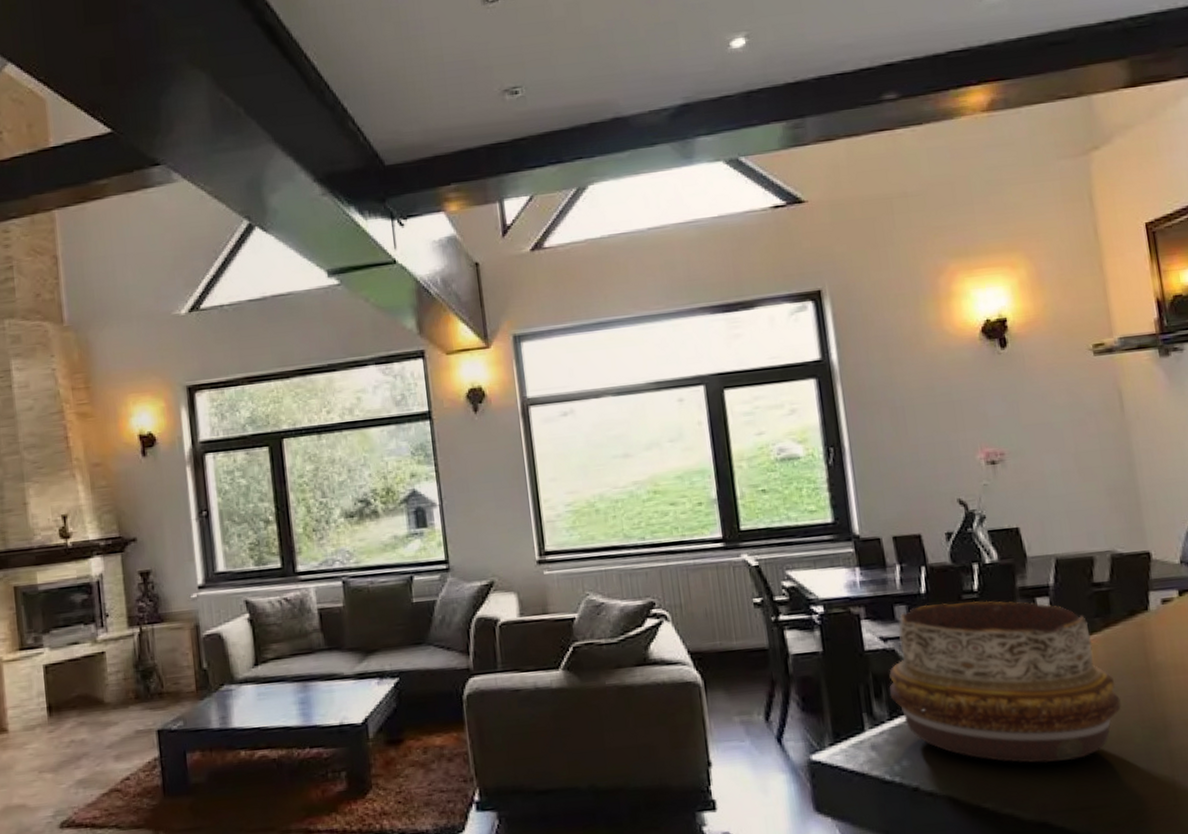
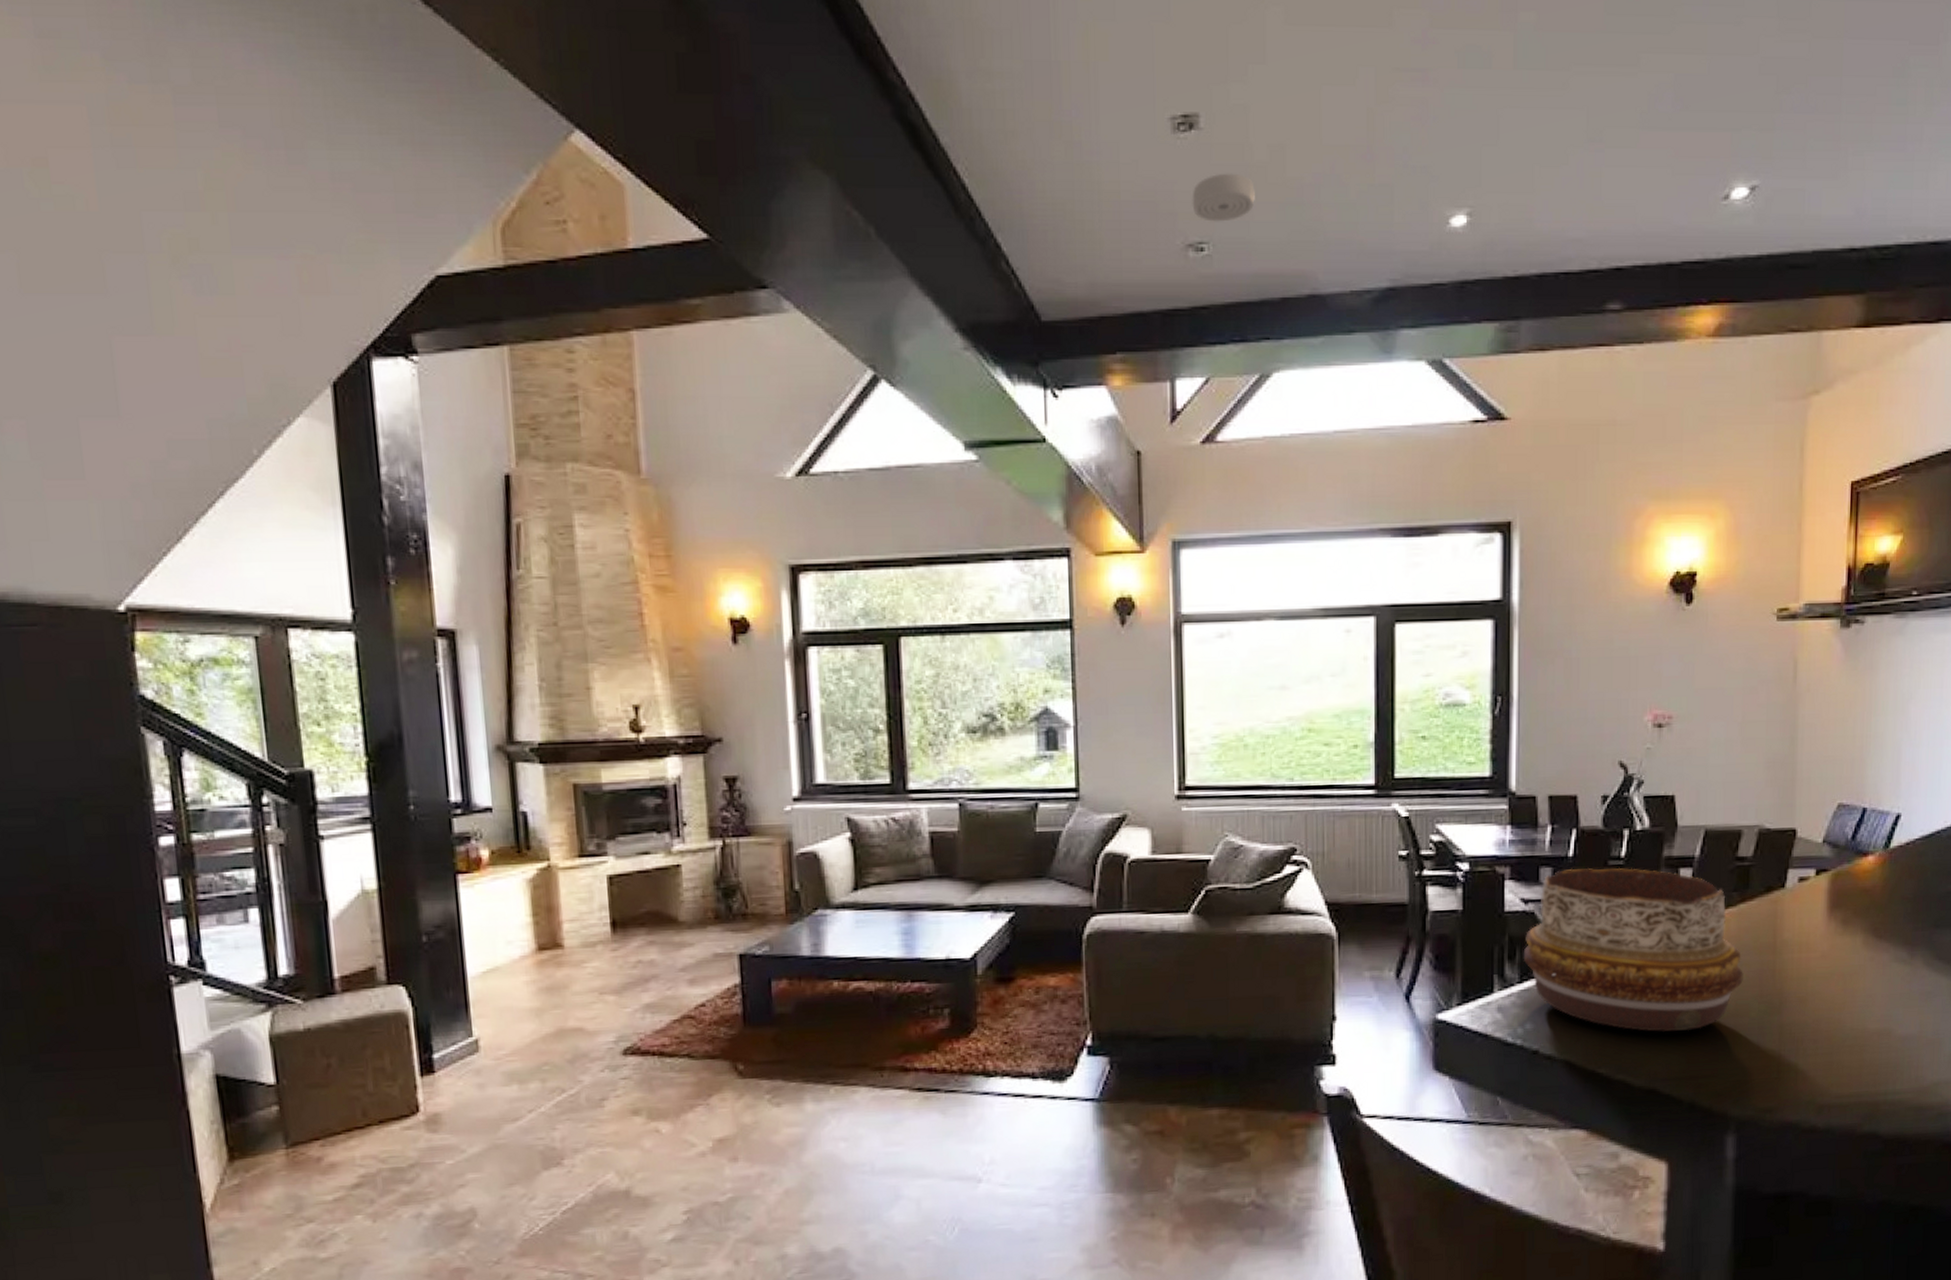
smoke detector: none [503,29,558,70] -> present [1192,173,1255,222]

